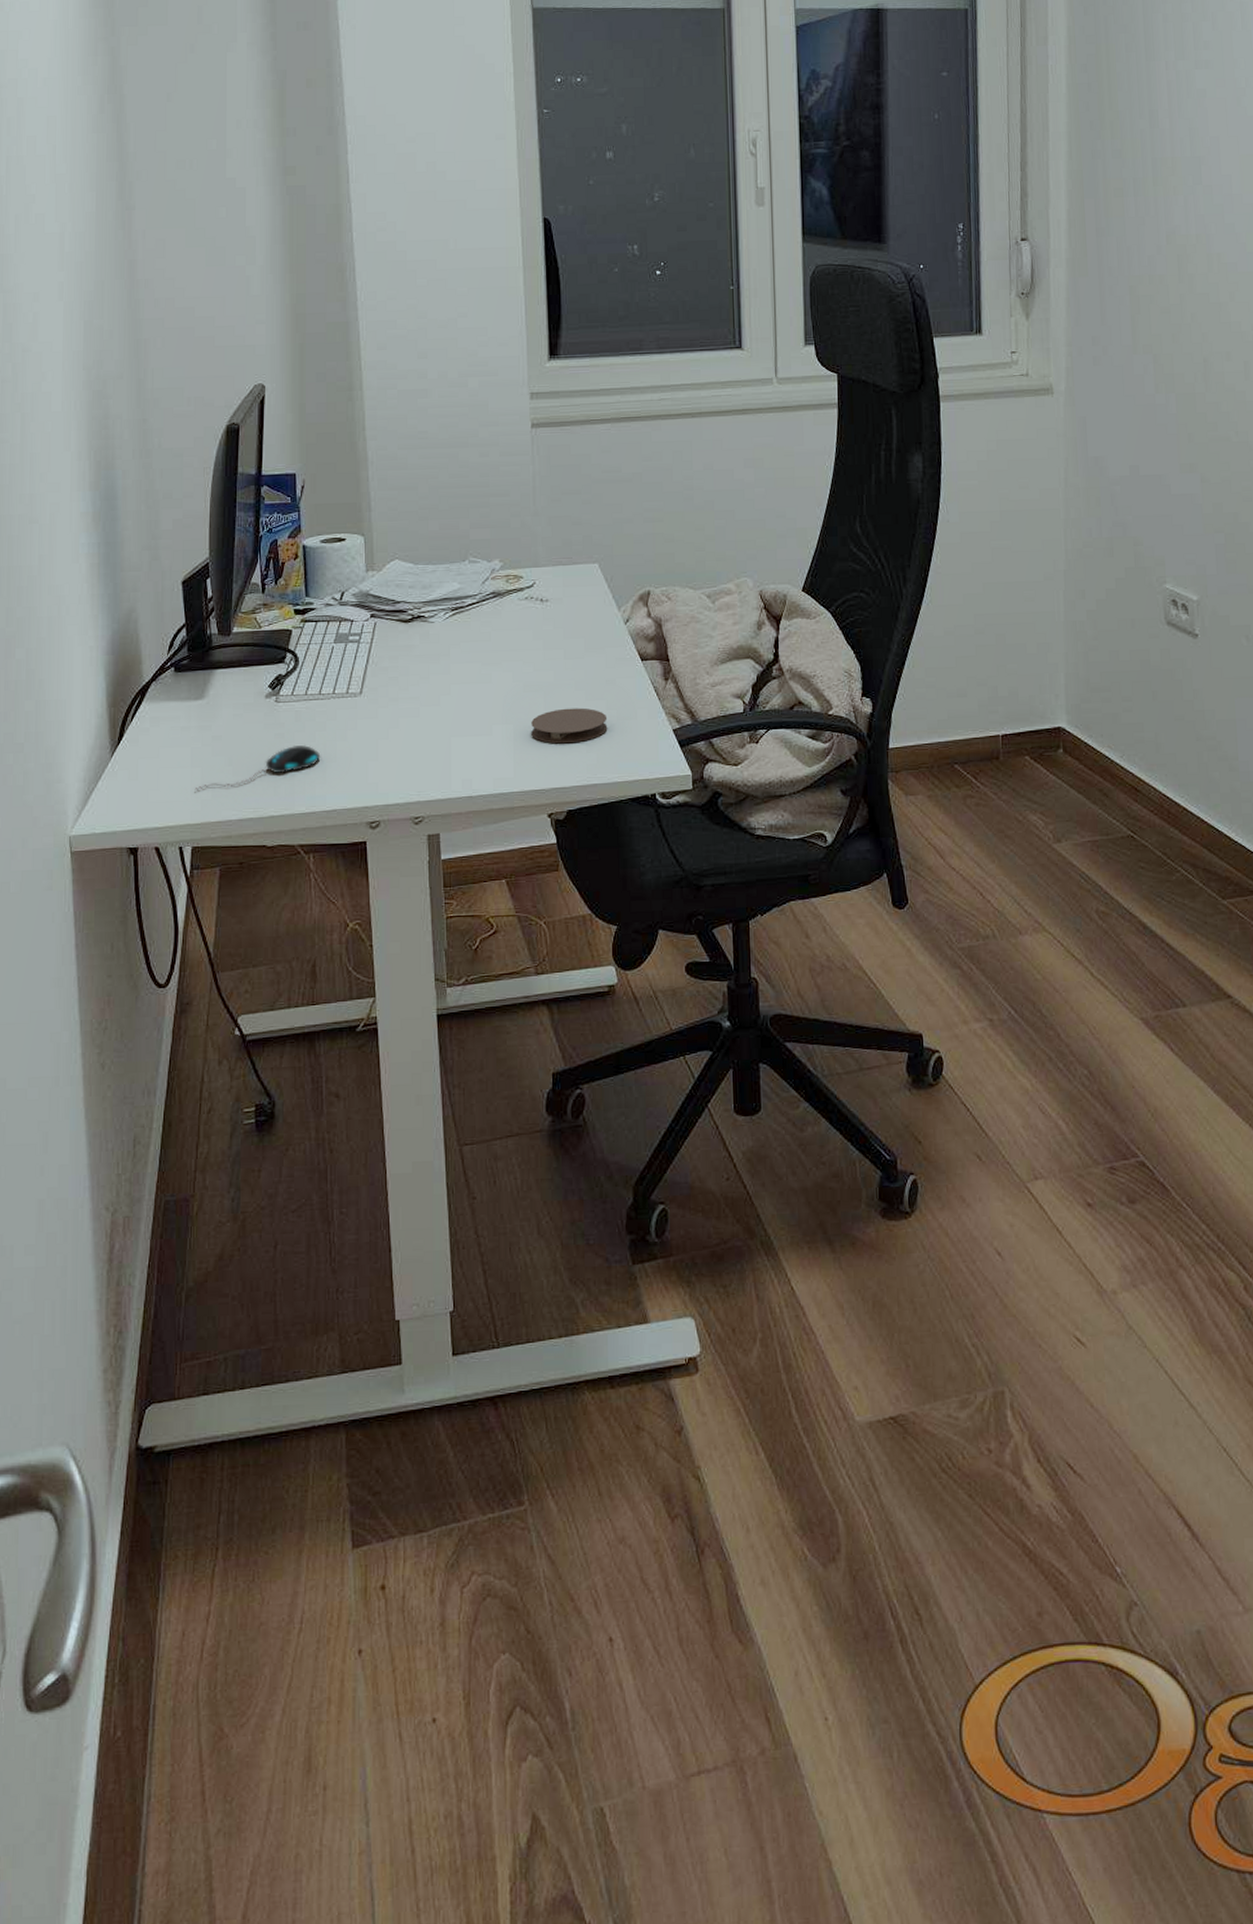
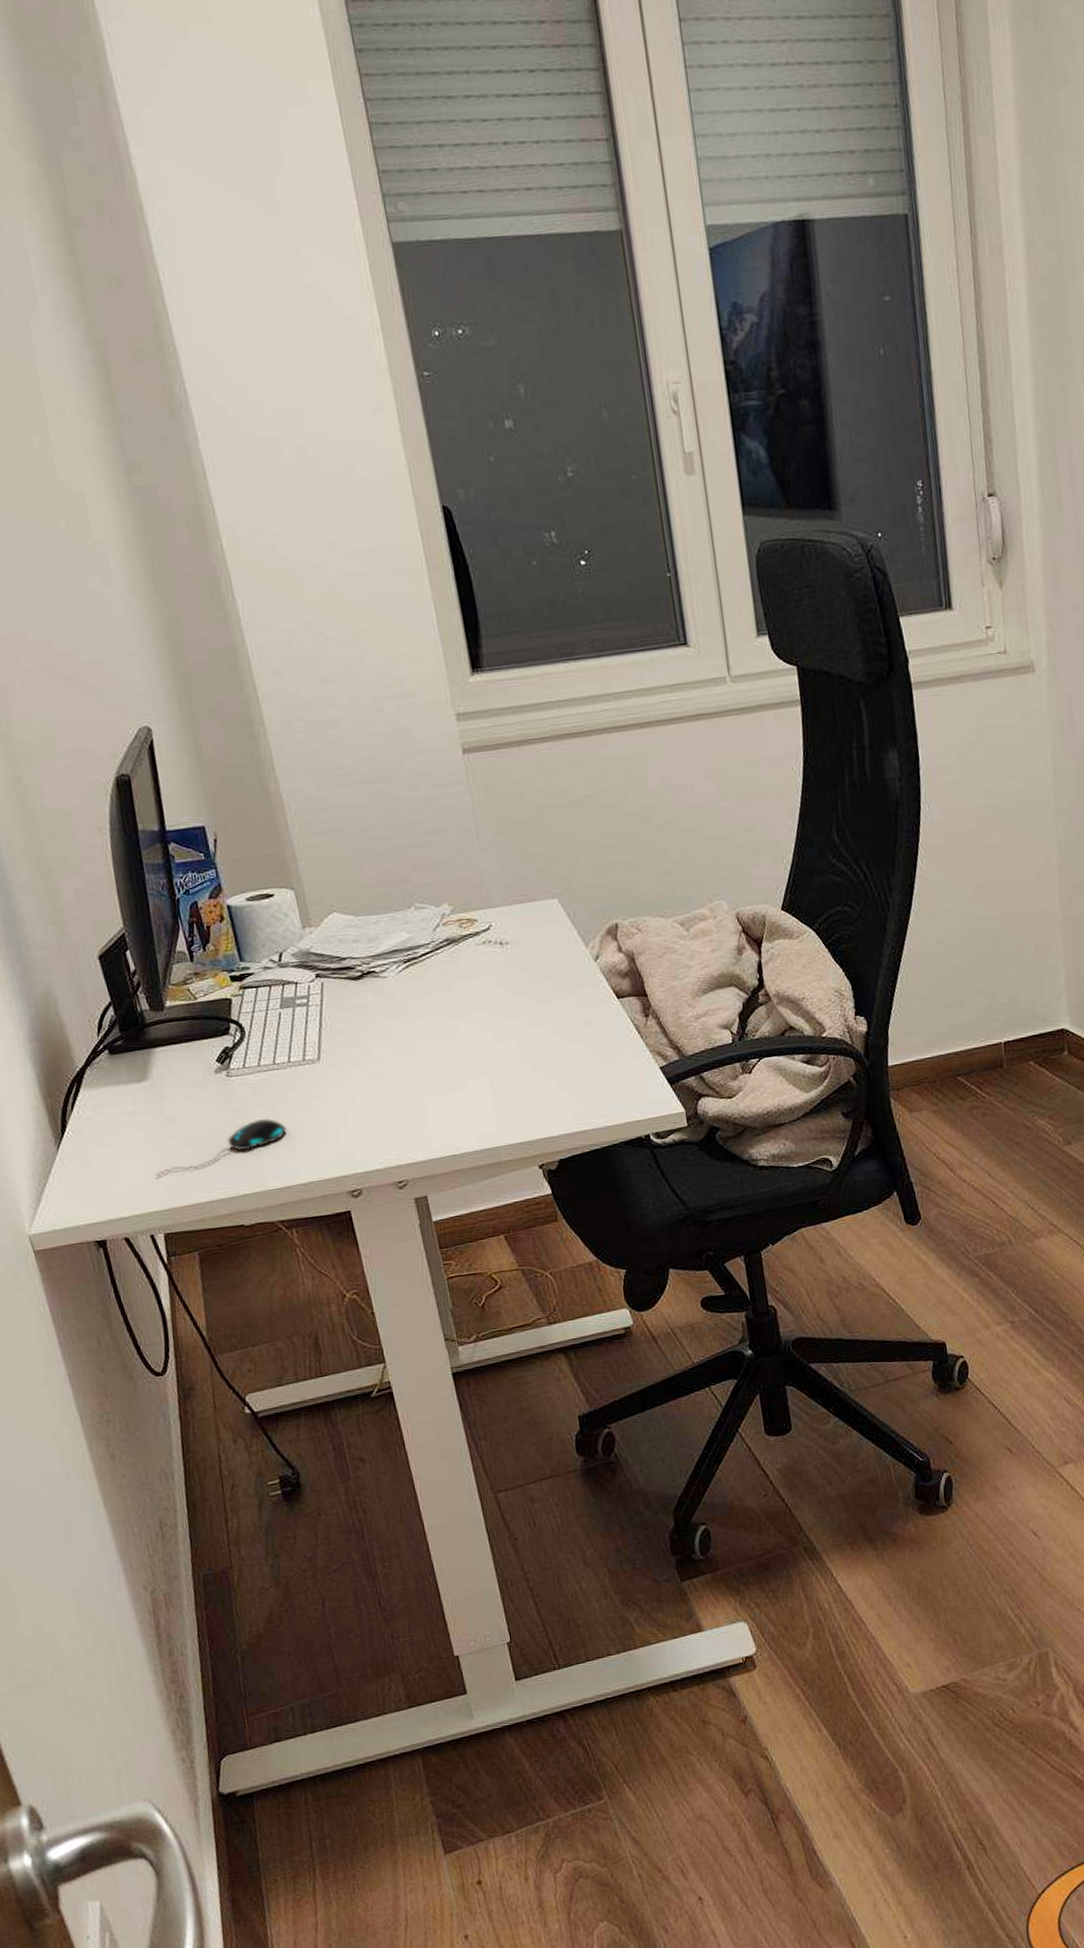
coaster: present [531,707,608,744] -> none [507,1053,591,1093]

